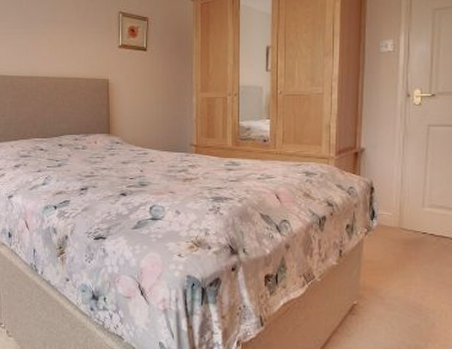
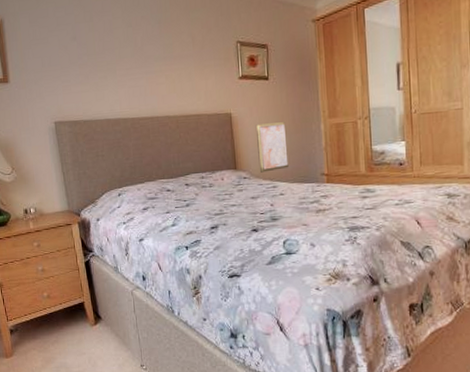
wall art: none [132,92,160,139] -> present [256,122,289,173]

